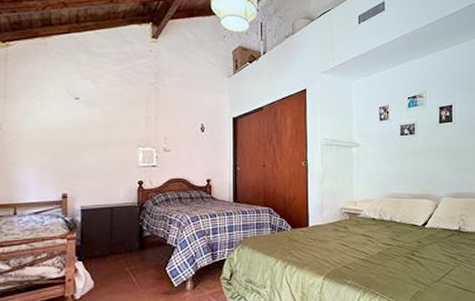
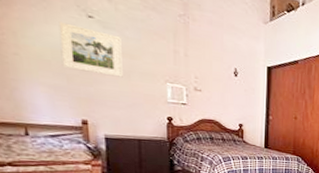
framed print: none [50,107,101,149] -> present [58,22,123,78]

